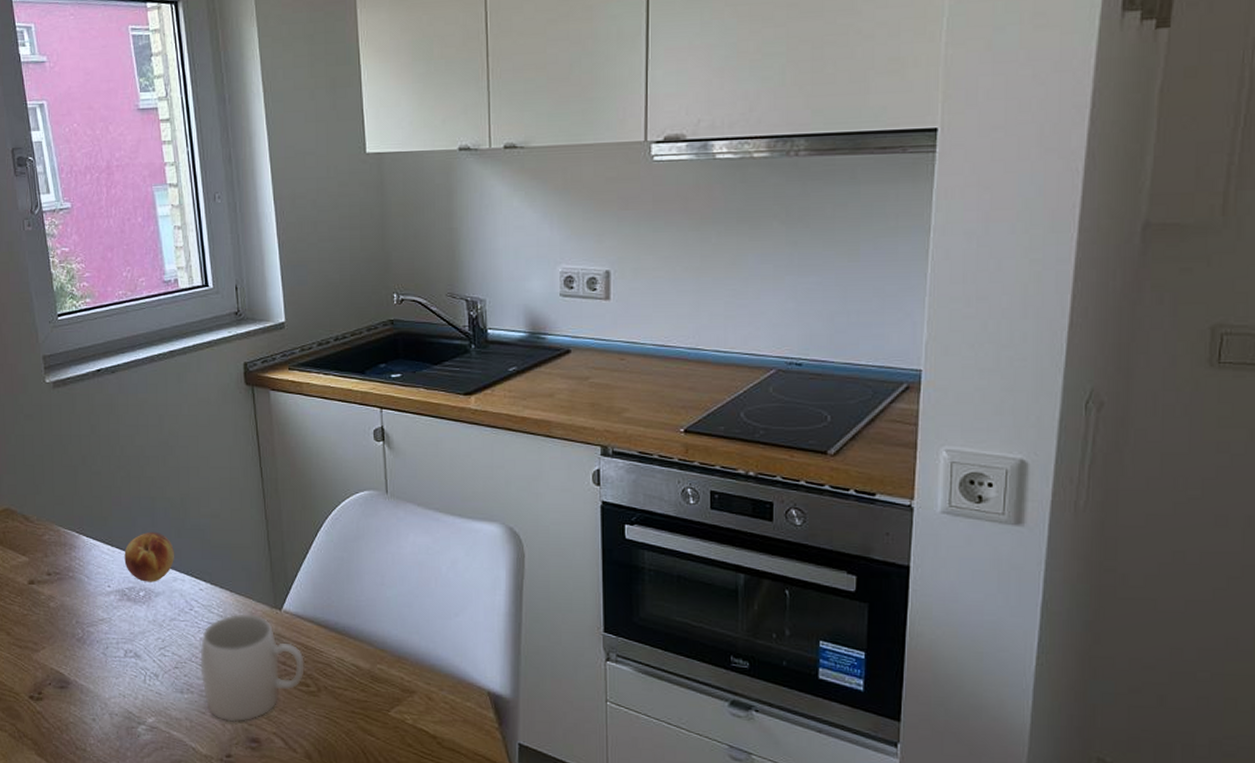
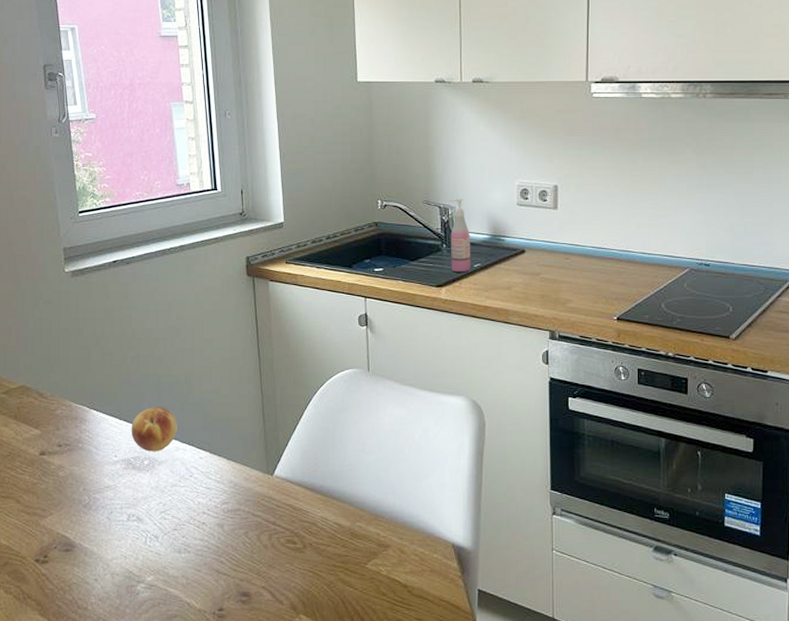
mug: present [200,613,305,722] -> none [197,479,292,578]
soap dispenser: none [476,289,505,378] -> present [448,198,471,273]

